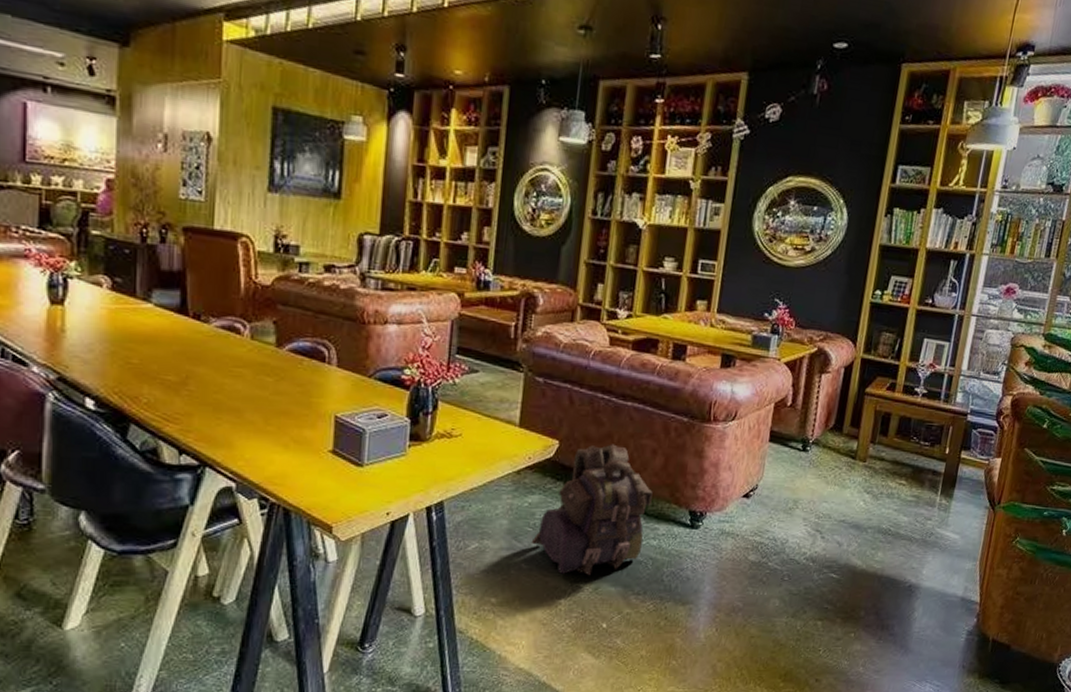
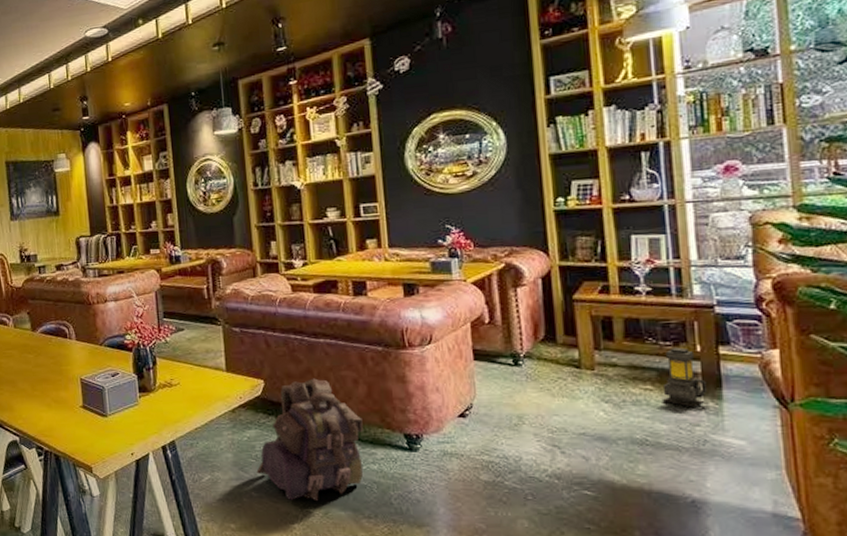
lantern: none [910,448,945,503] -> present [662,347,707,407]

